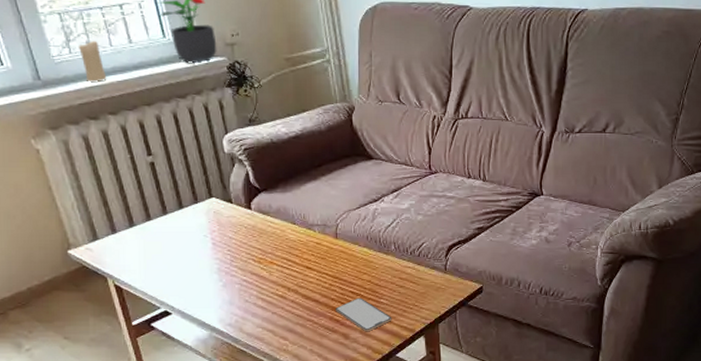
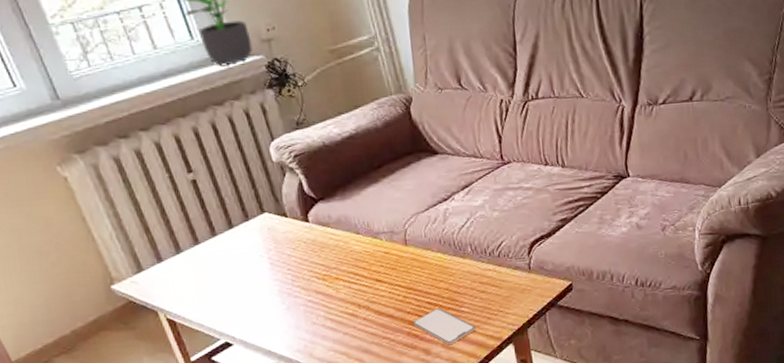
candle: present [78,40,107,83] -> none [97,49,134,97]

